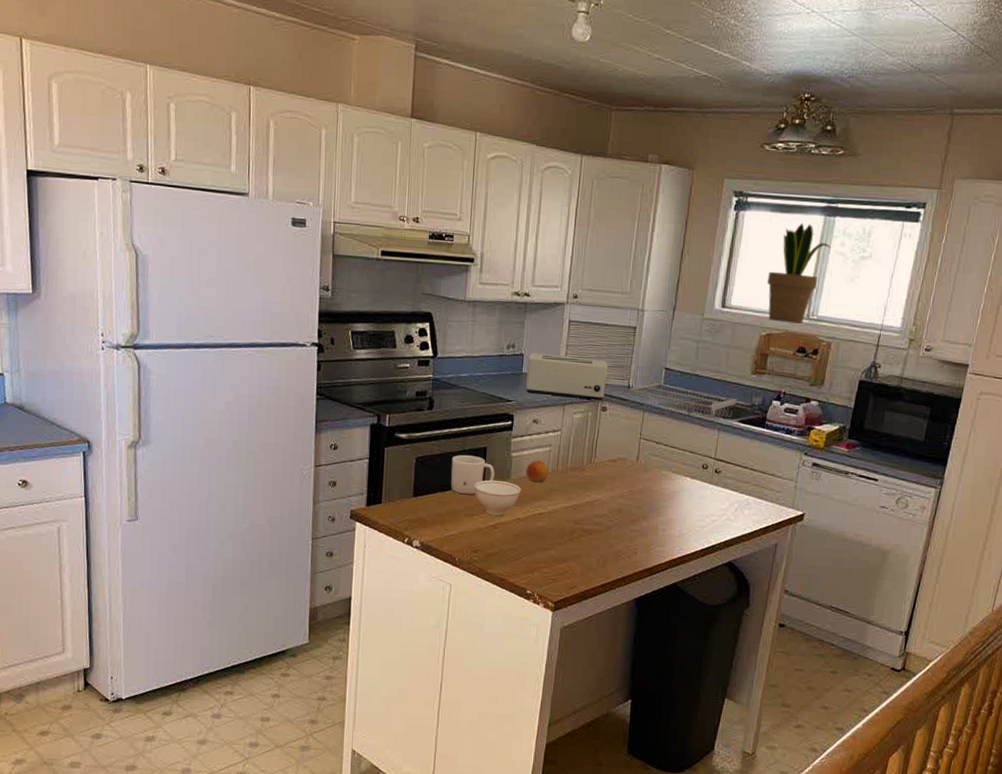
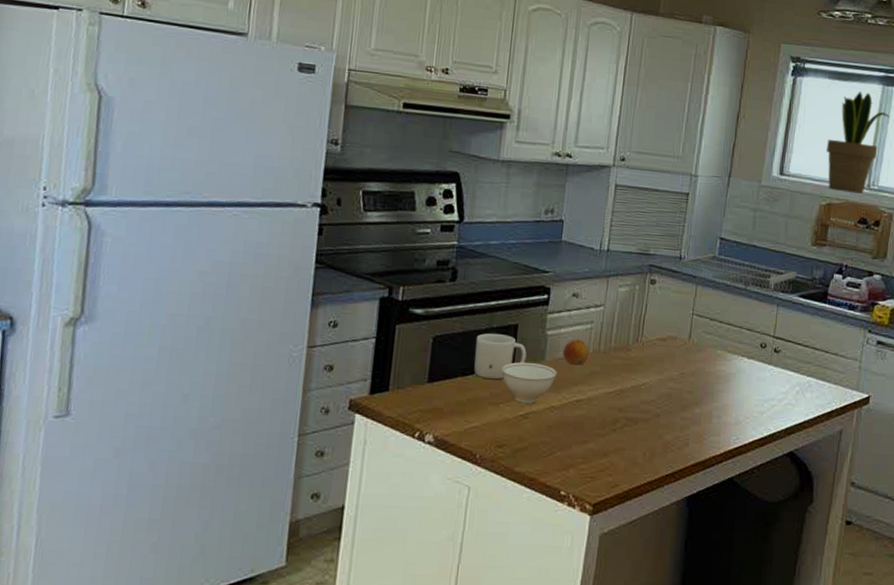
toaster: present [525,352,610,401] -> none [564,218,659,273]

